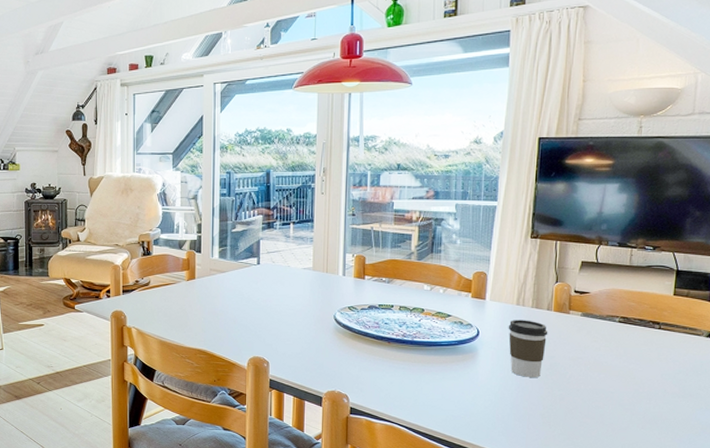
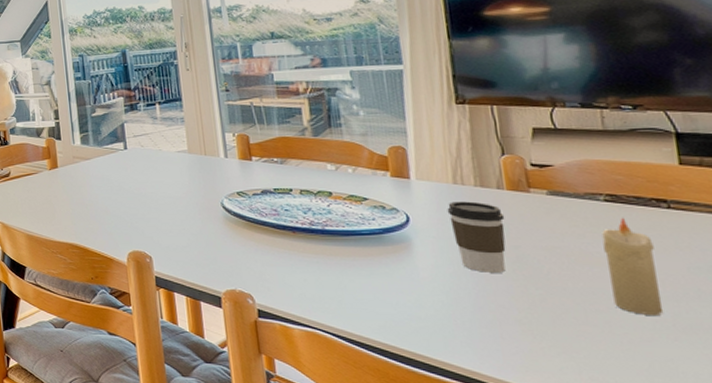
candle: none [609,335,644,410] -> present [601,217,664,315]

